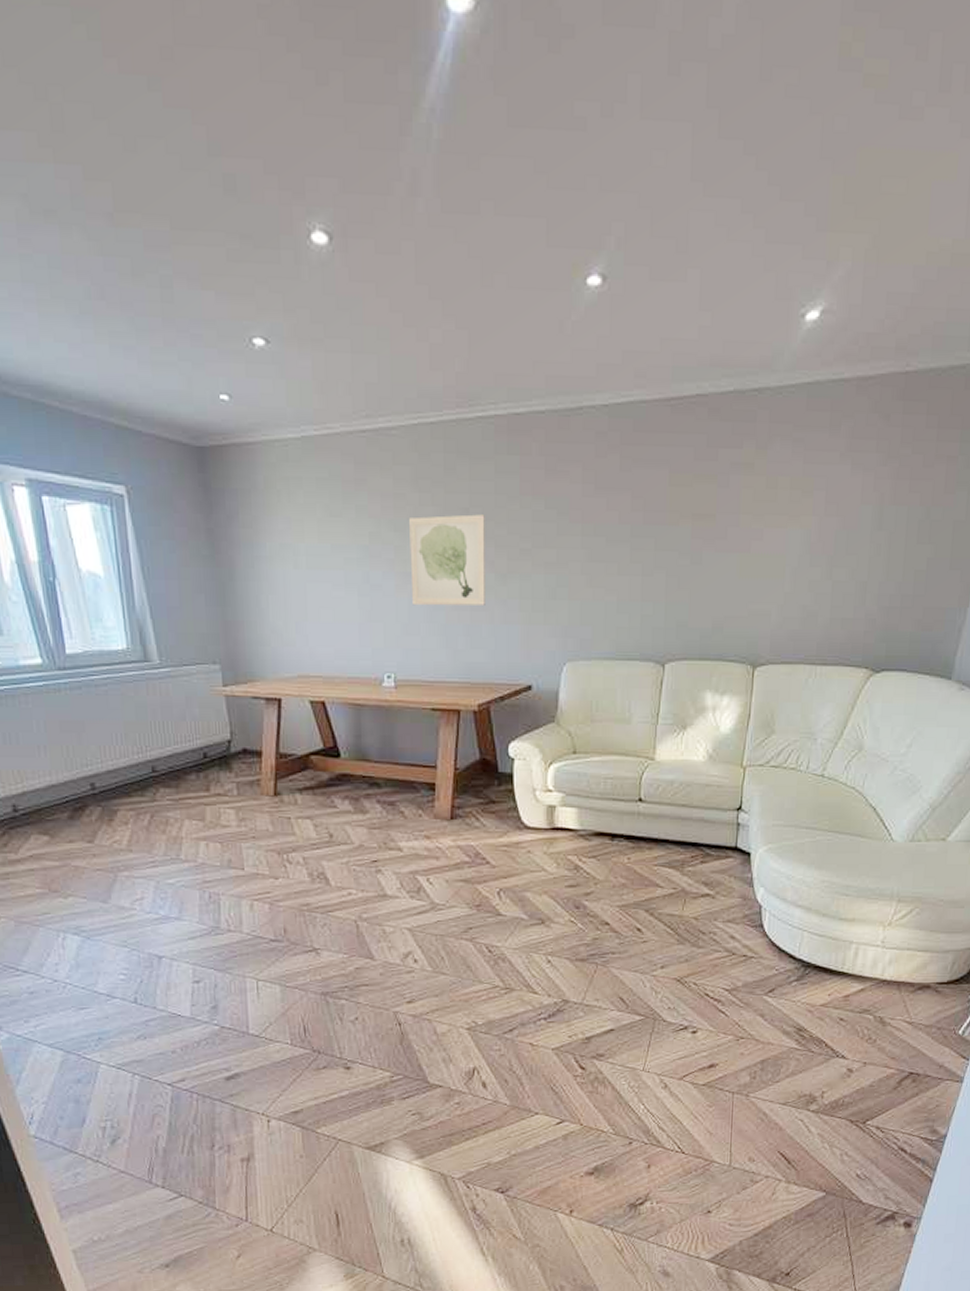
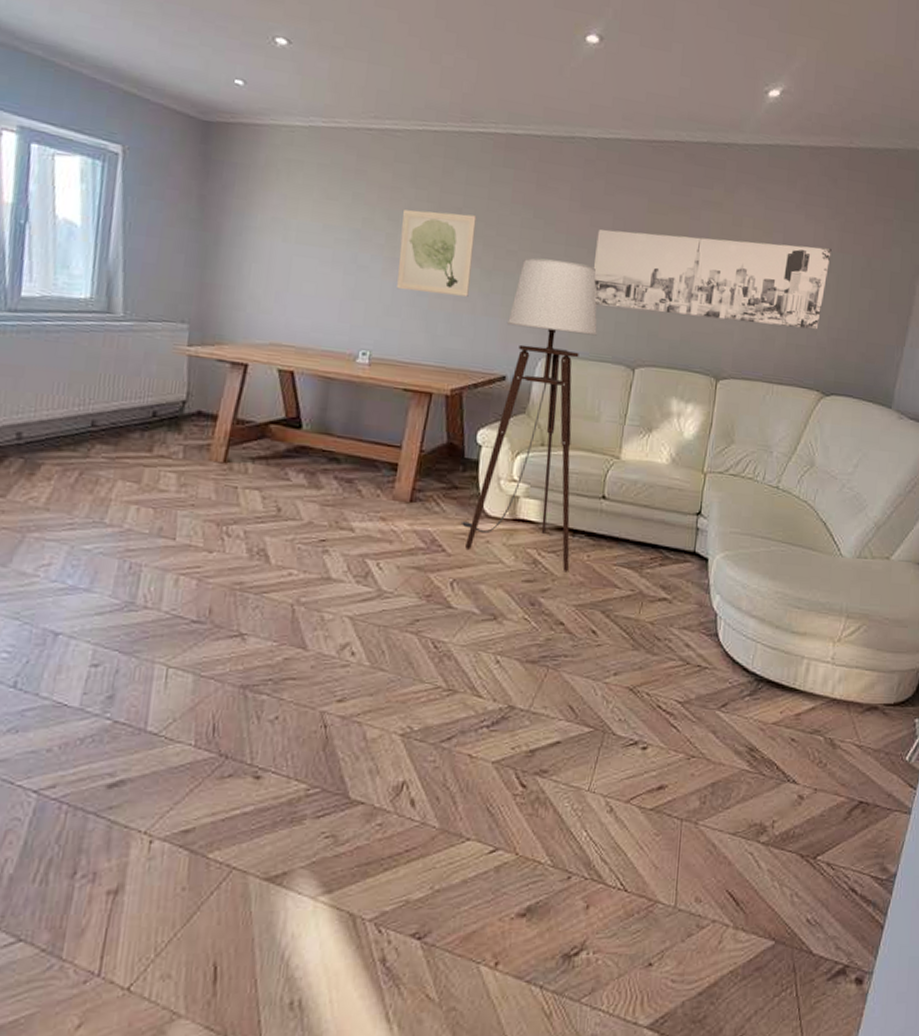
floor lamp: none [501,554,622,875] -> present [460,258,597,572]
wall art: none [613,502,883,600] -> present [593,229,832,330]

